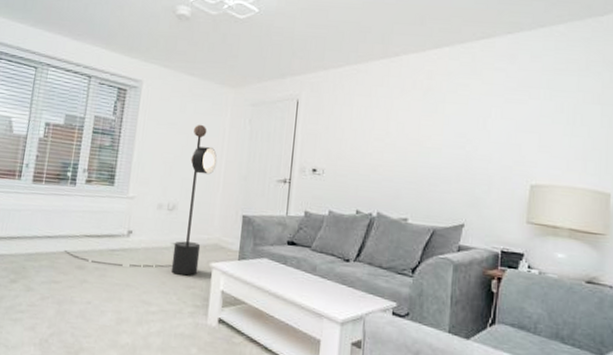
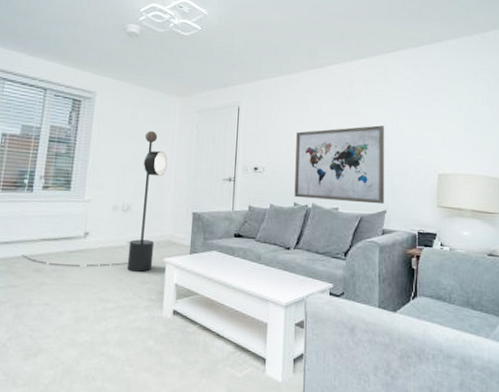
wall art: none [357,125,467,217] -> present [294,125,384,204]

